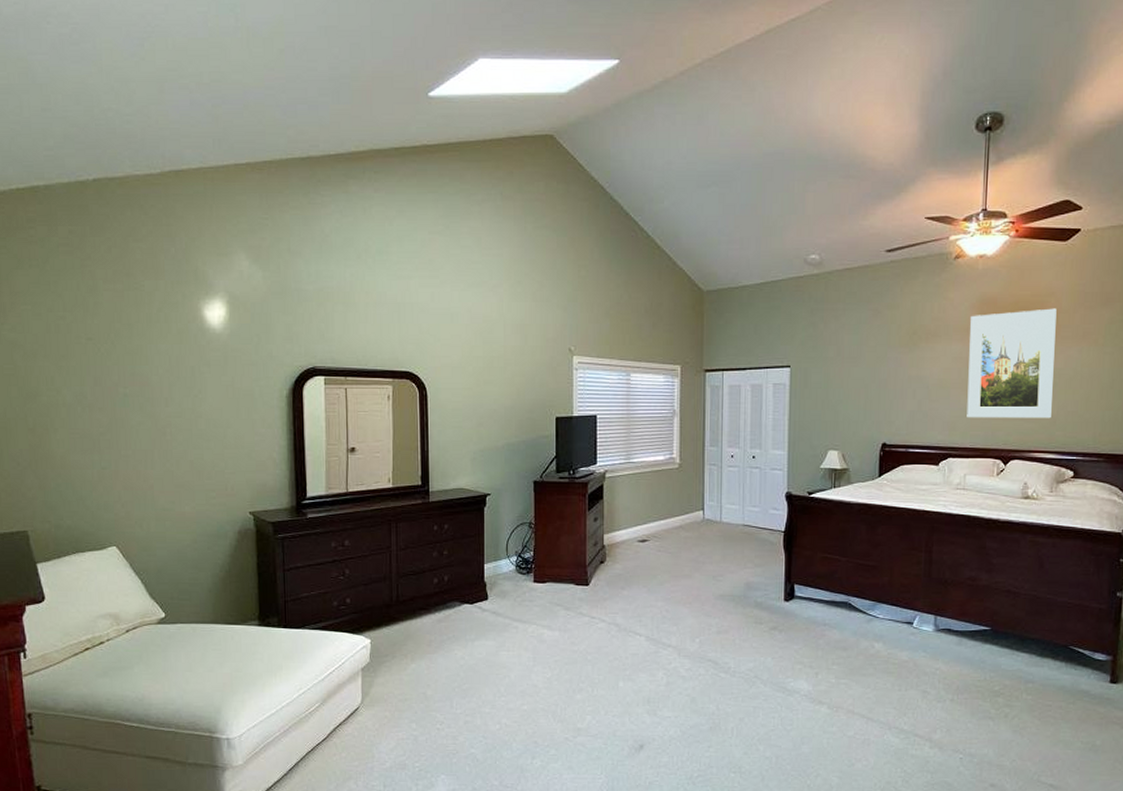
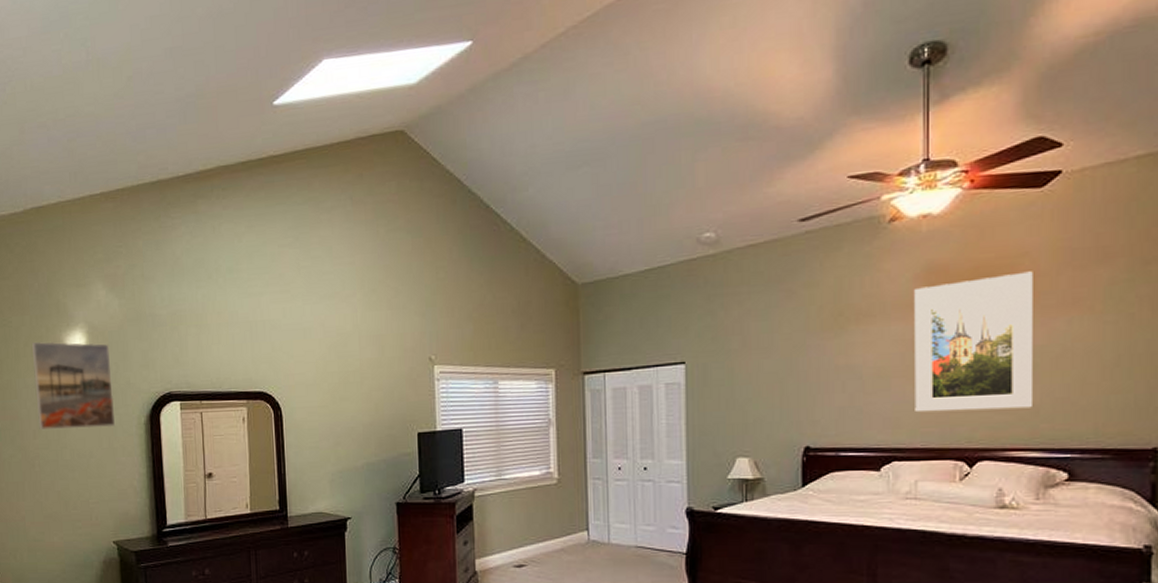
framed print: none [166,309,256,399] -> present [32,341,116,429]

